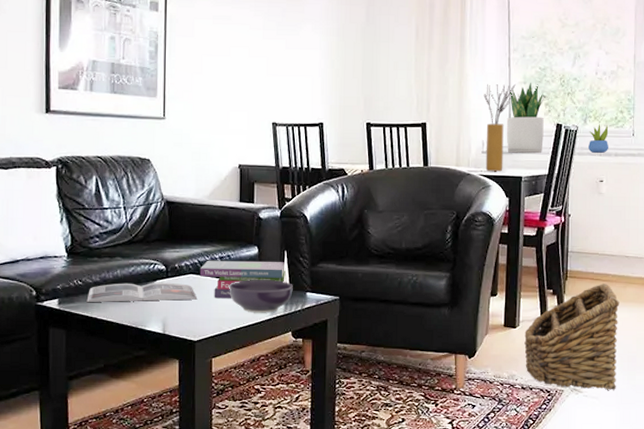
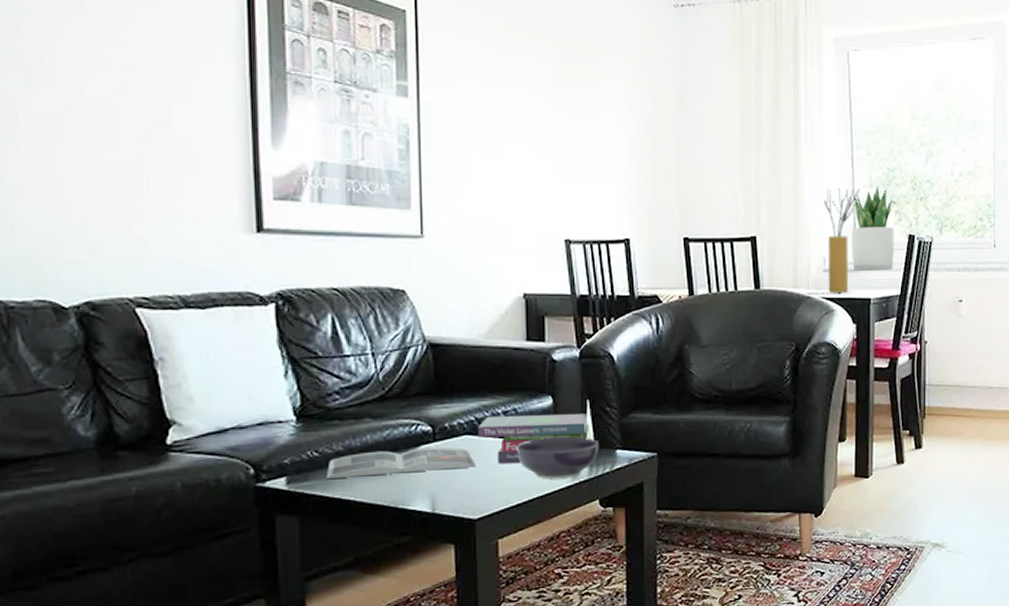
basket: present [524,284,620,390] -> none [878,420,984,543]
succulent plant: present [588,124,609,154] -> none [945,234,967,269]

